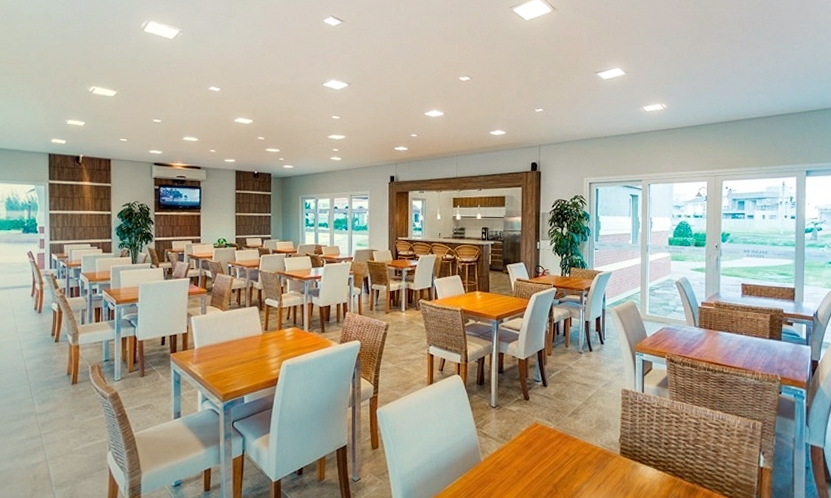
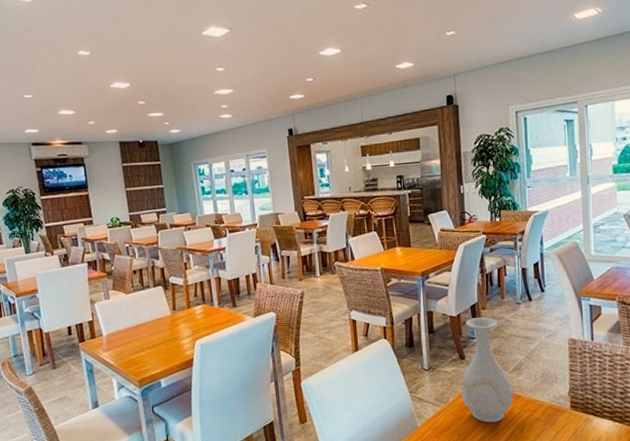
vase: none [522,363,570,463] -> present [460,317,514,423]

